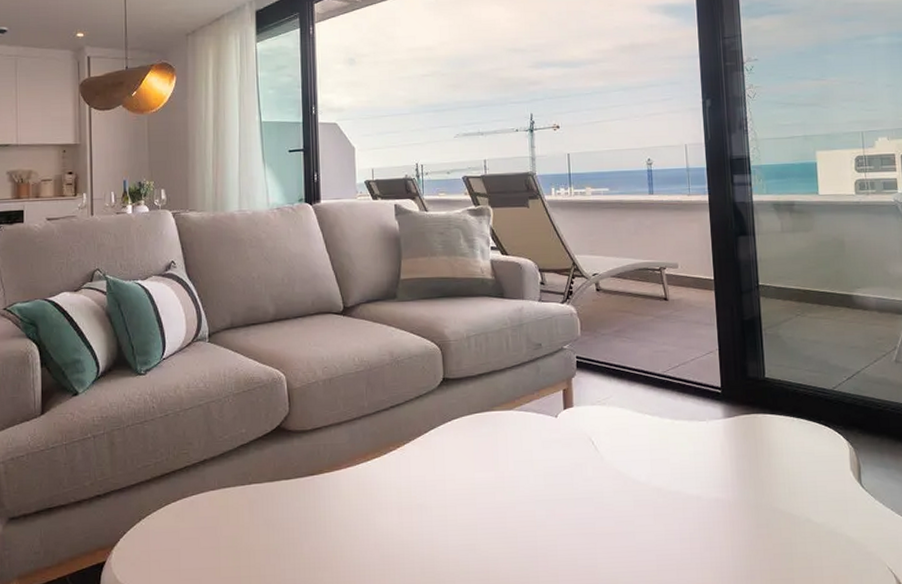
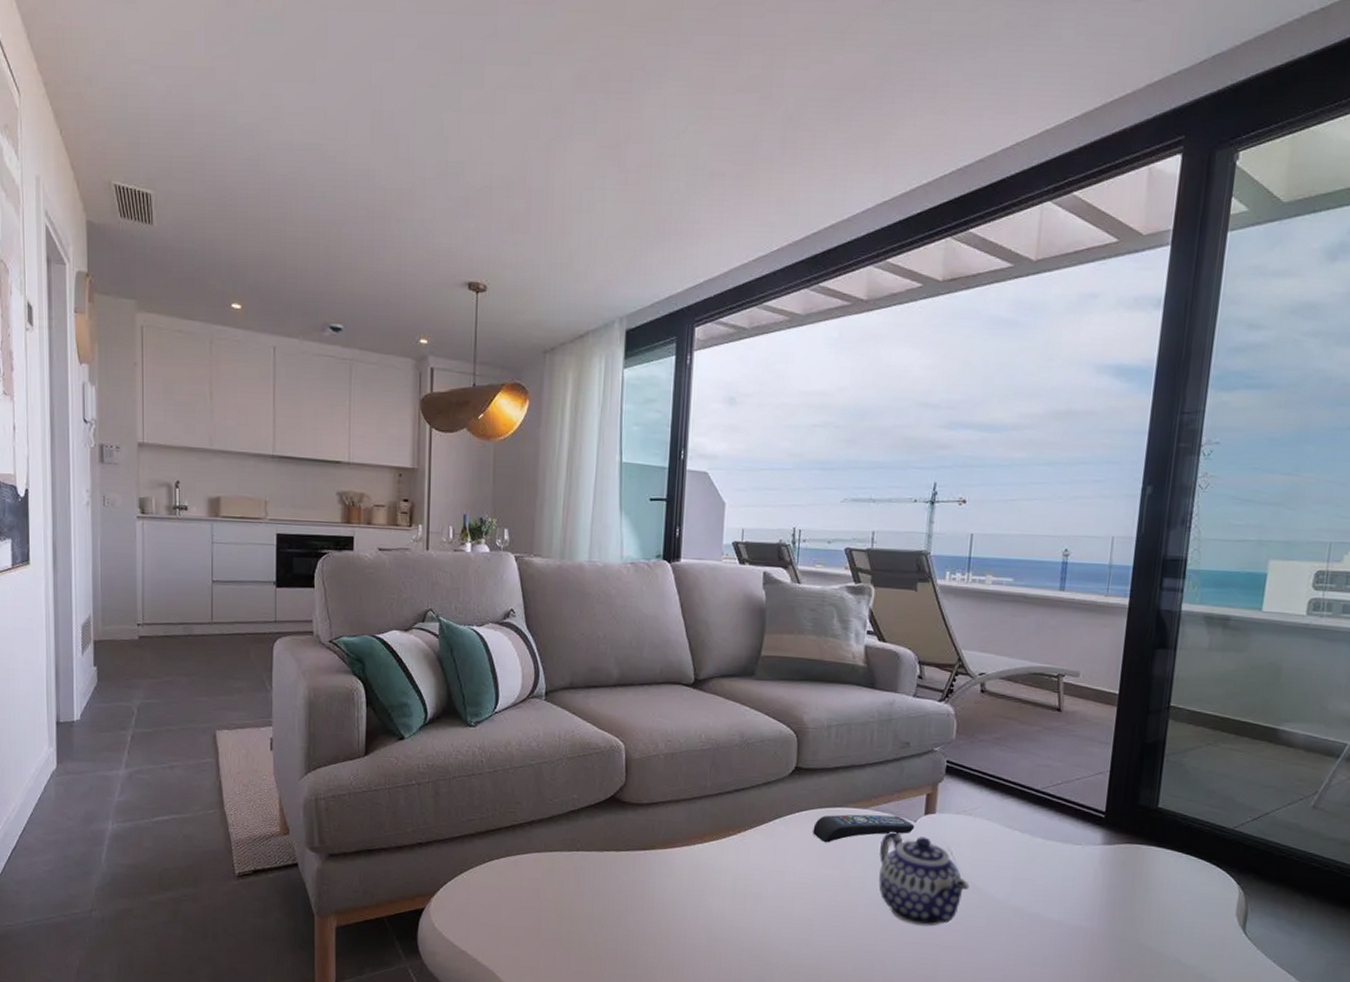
remote control: none [465,413,557,447] -> present [813,814,915,843]
teapot: none [528,429,613,517] -> present [878,832,969,927]

